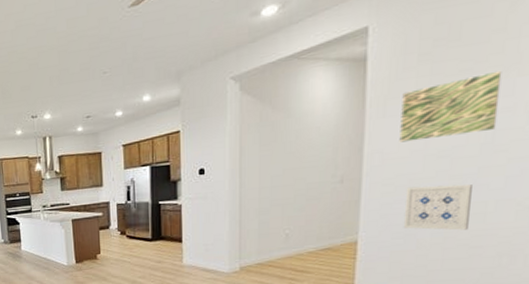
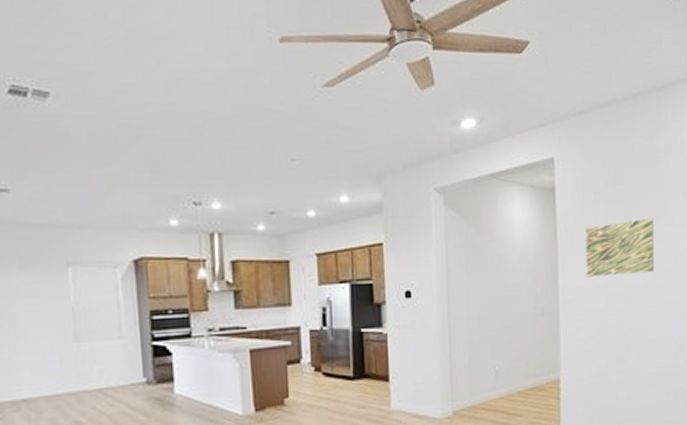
wall art: present [403,184,472,231] -> none [595,322,644,369]

